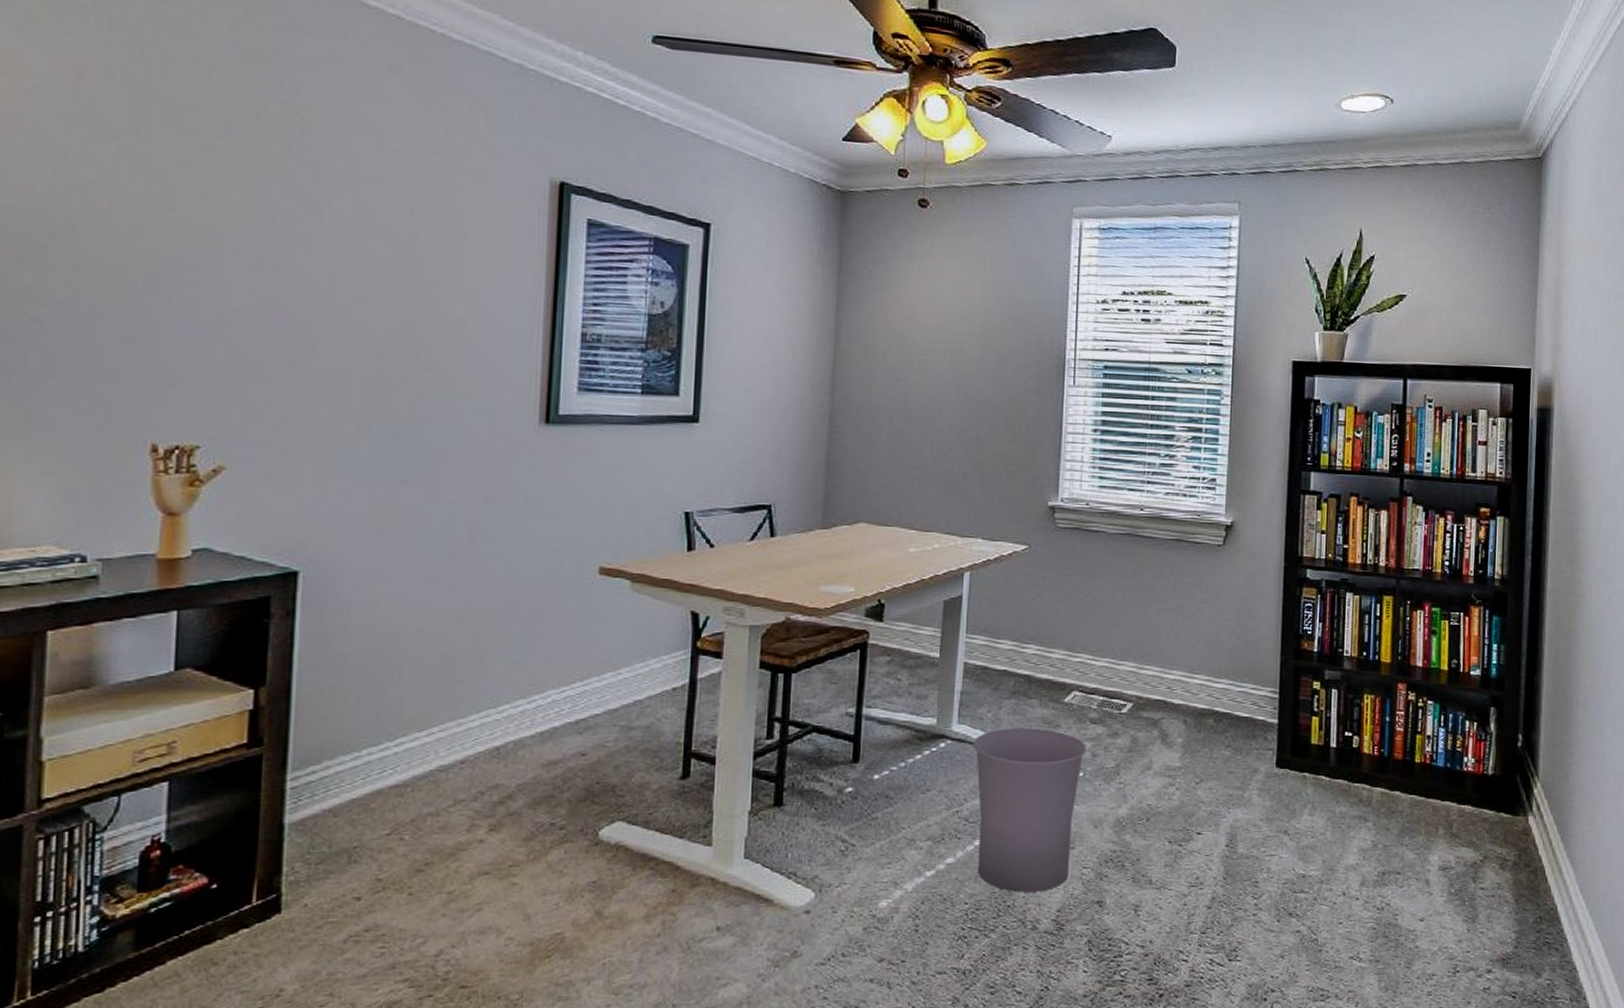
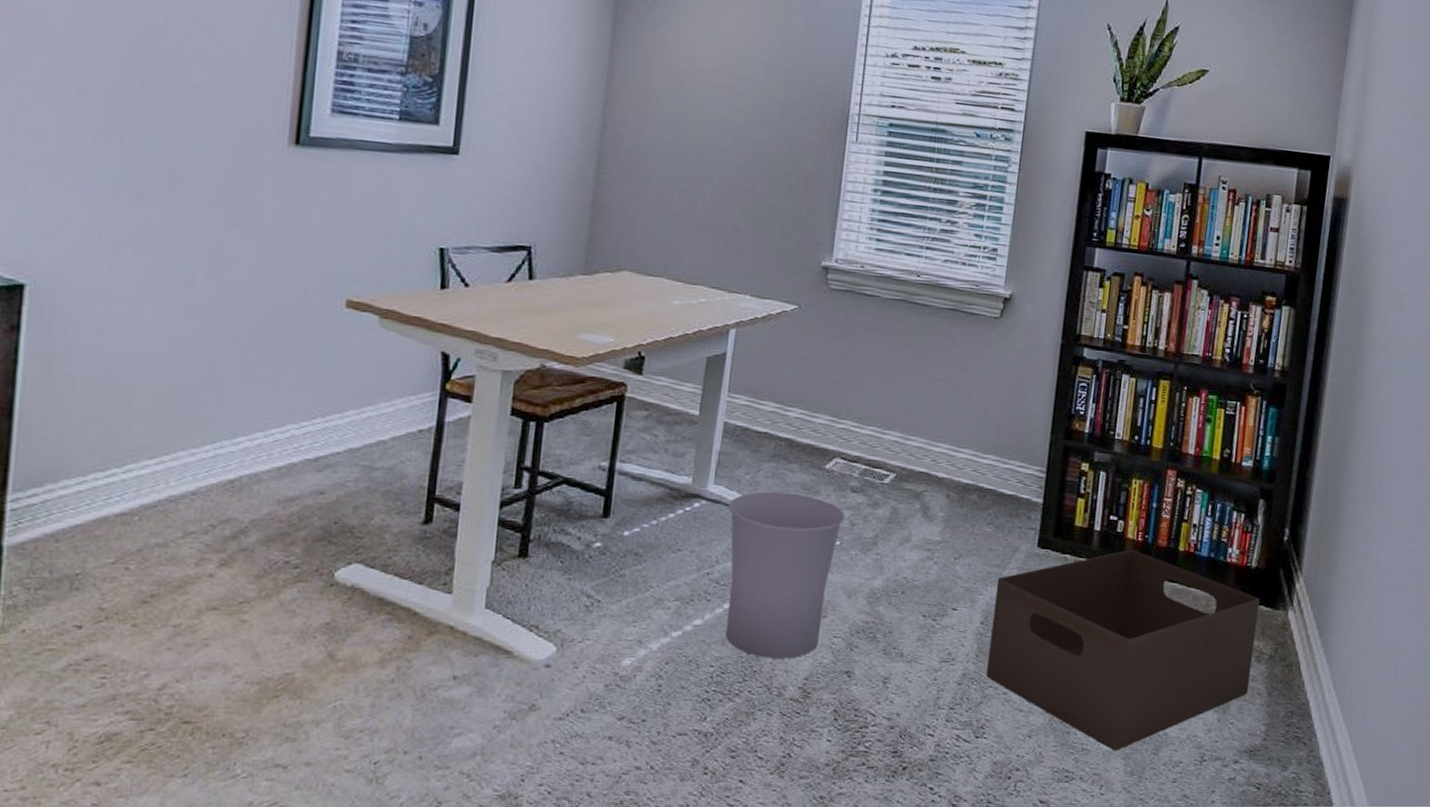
storage basket: none [1235,764,1499,967] -> present [986,549,1260,751]

